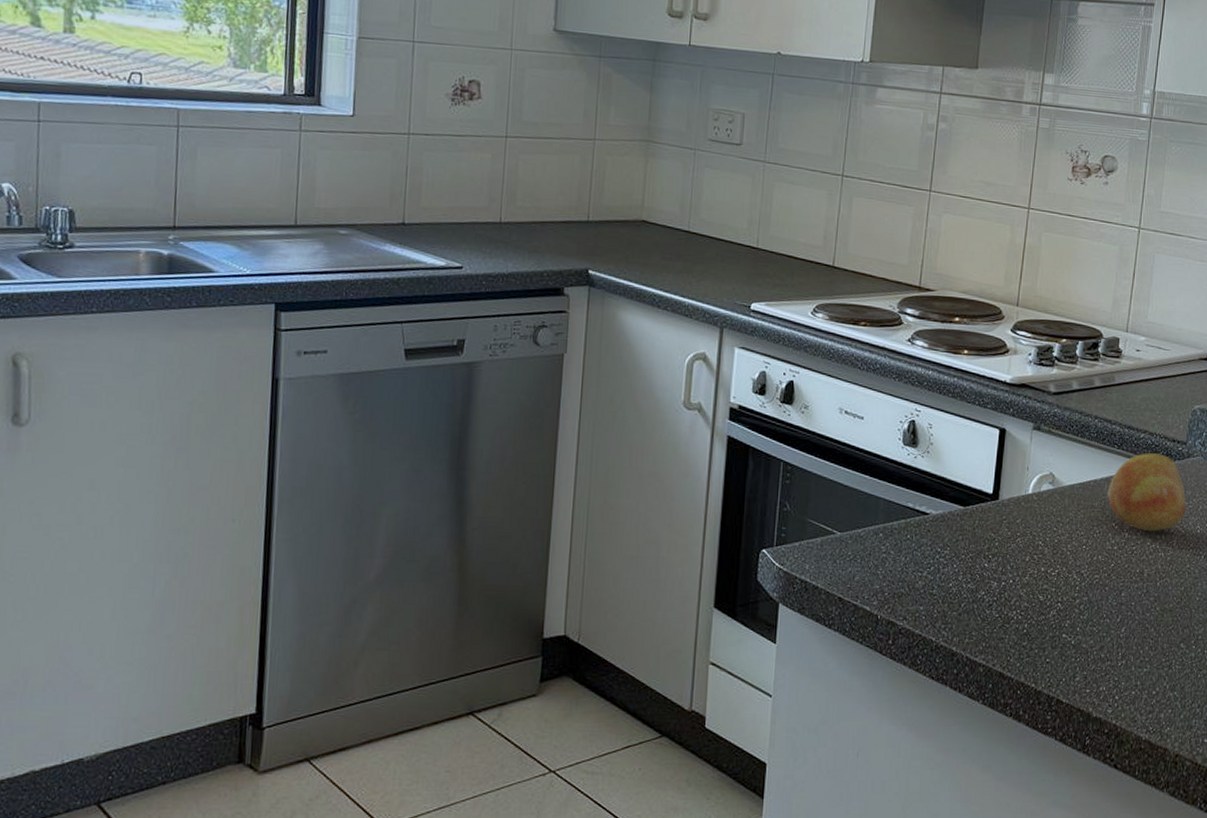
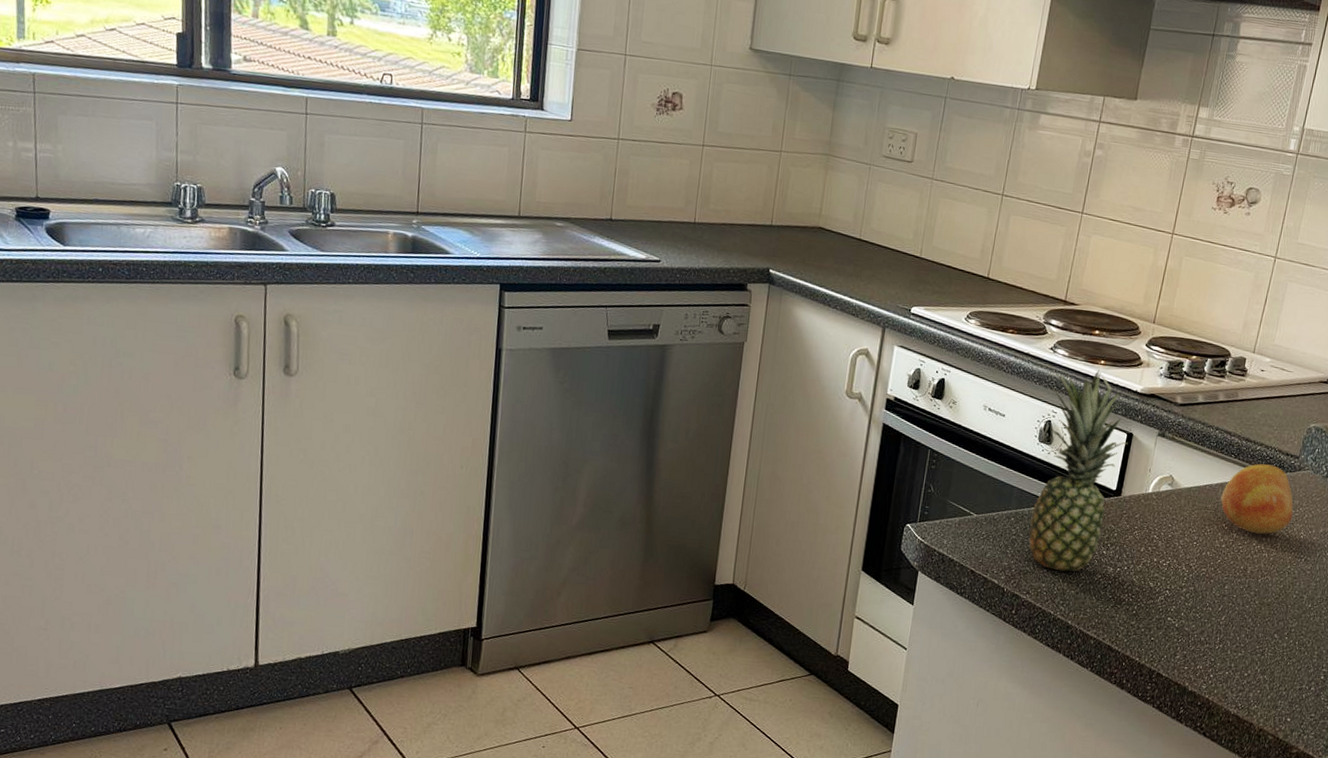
fruit: none [900,360,1001,591] -> present [1028,369,1128,572]

